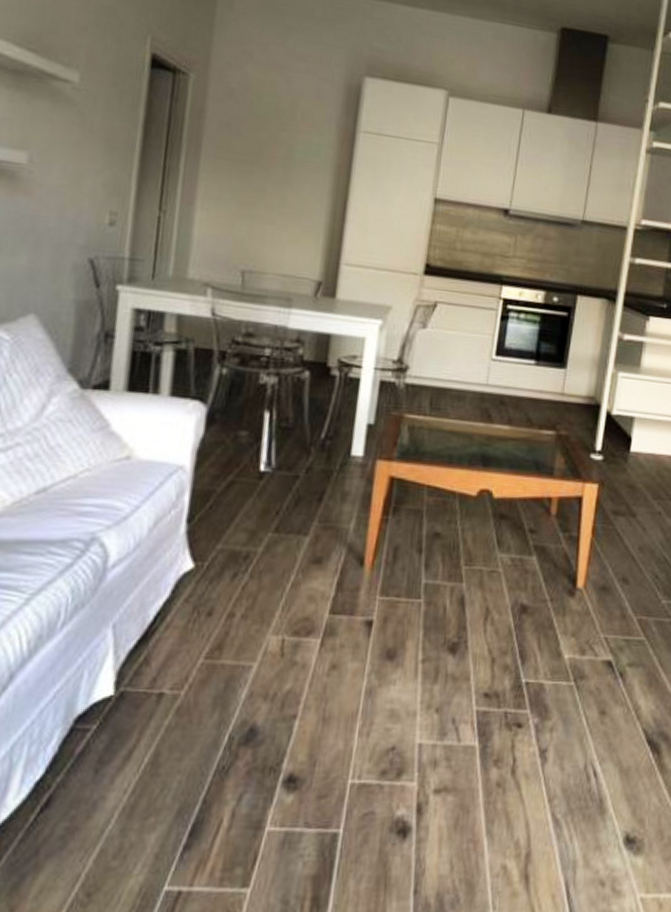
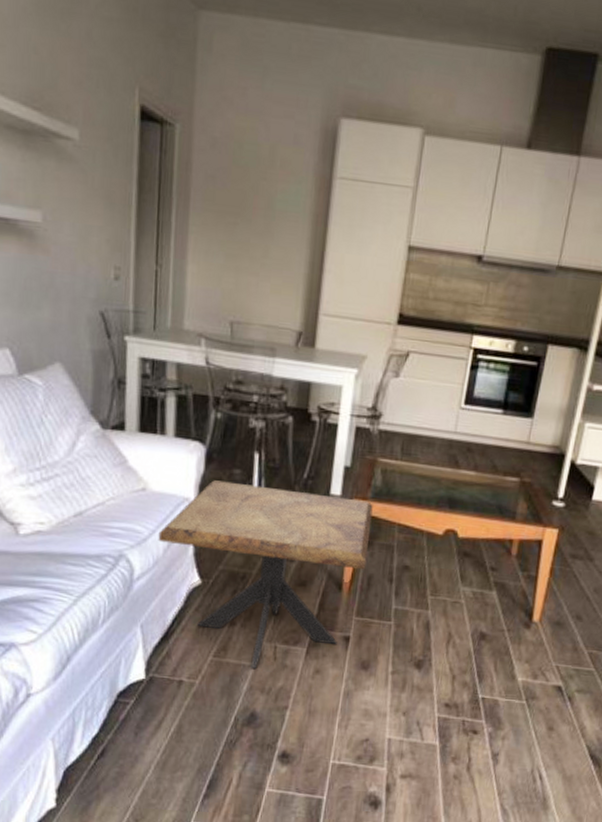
side table: none [142,444,399,669] -> present [158,480,373,668]

